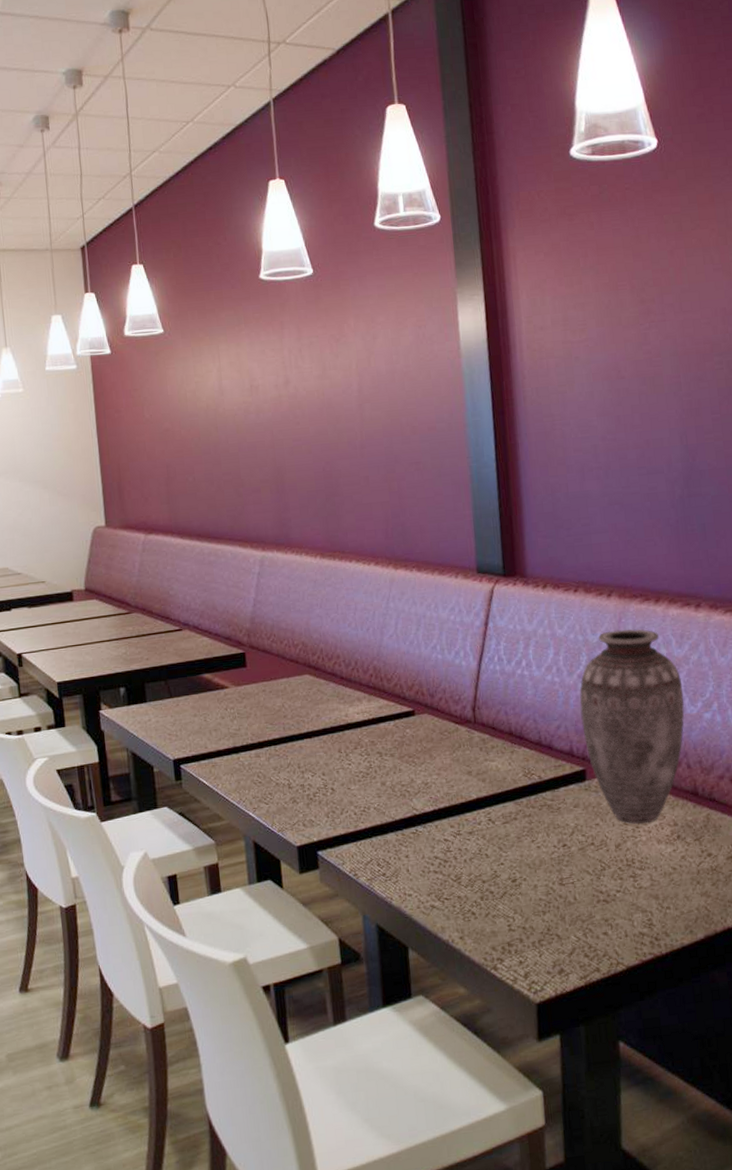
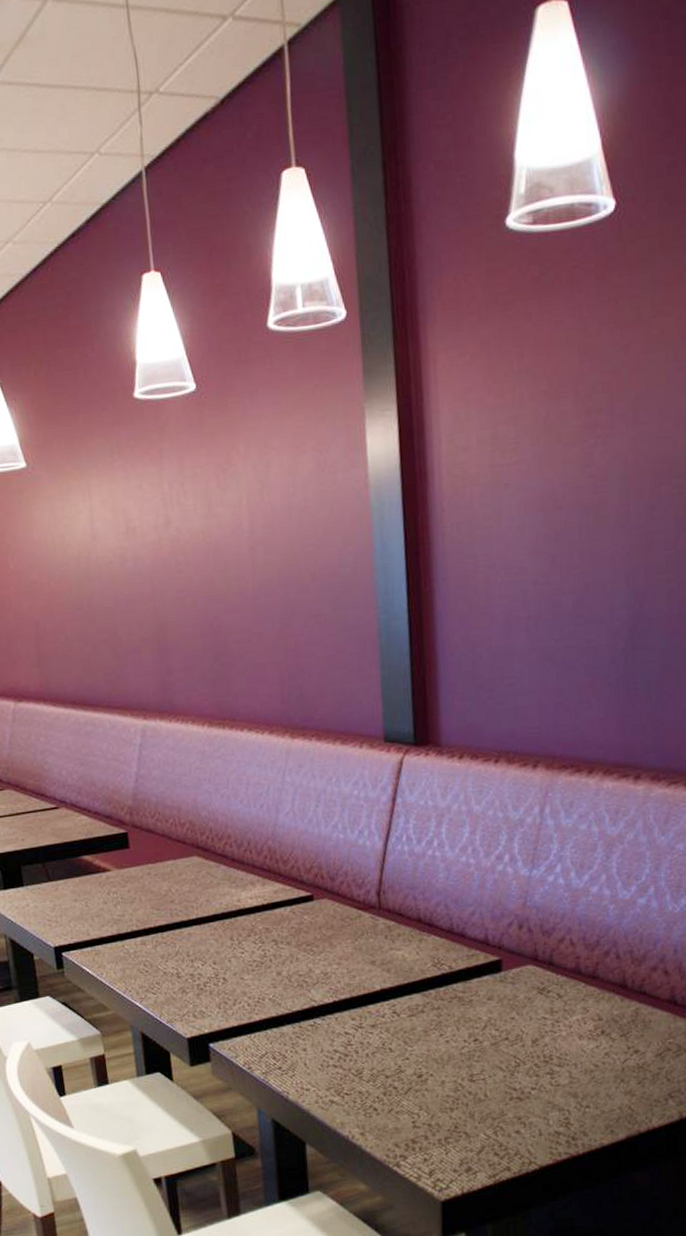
vase: present [579,629,685,824] -> none [497,804,616,1019]

